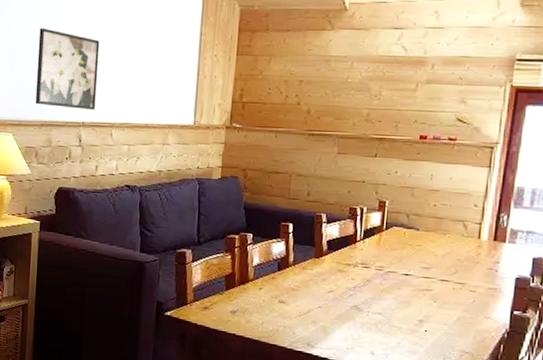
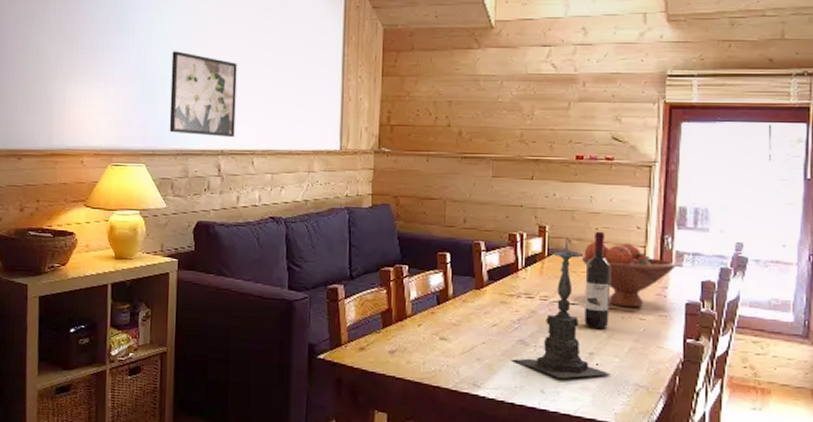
candle holder: none [345,212,438,343] -> present [512,237,610,378]
wine bottle: none [416,208,446,298] -> present [584,231,611,329]
fruit bowl: none [419,217,509,281] -> present [582,241,676,308]

